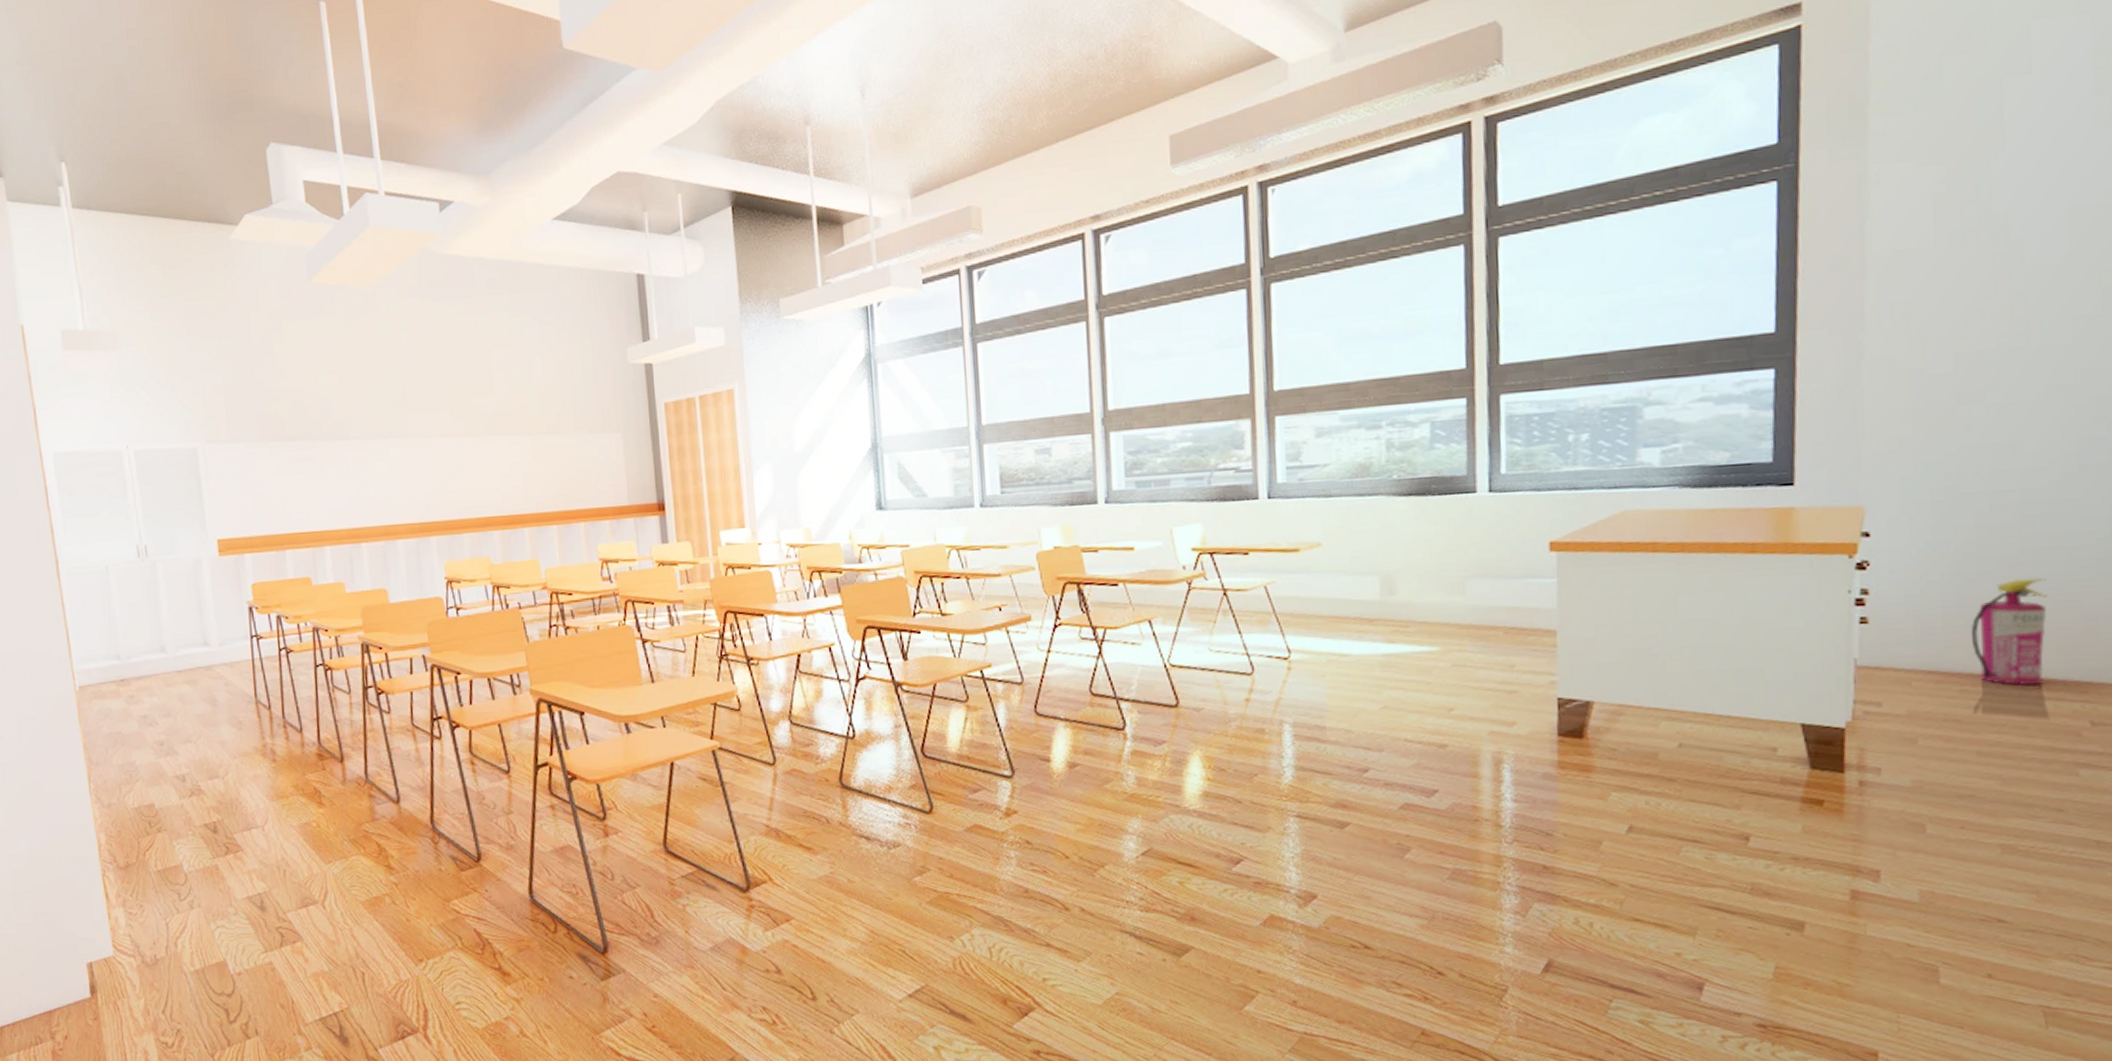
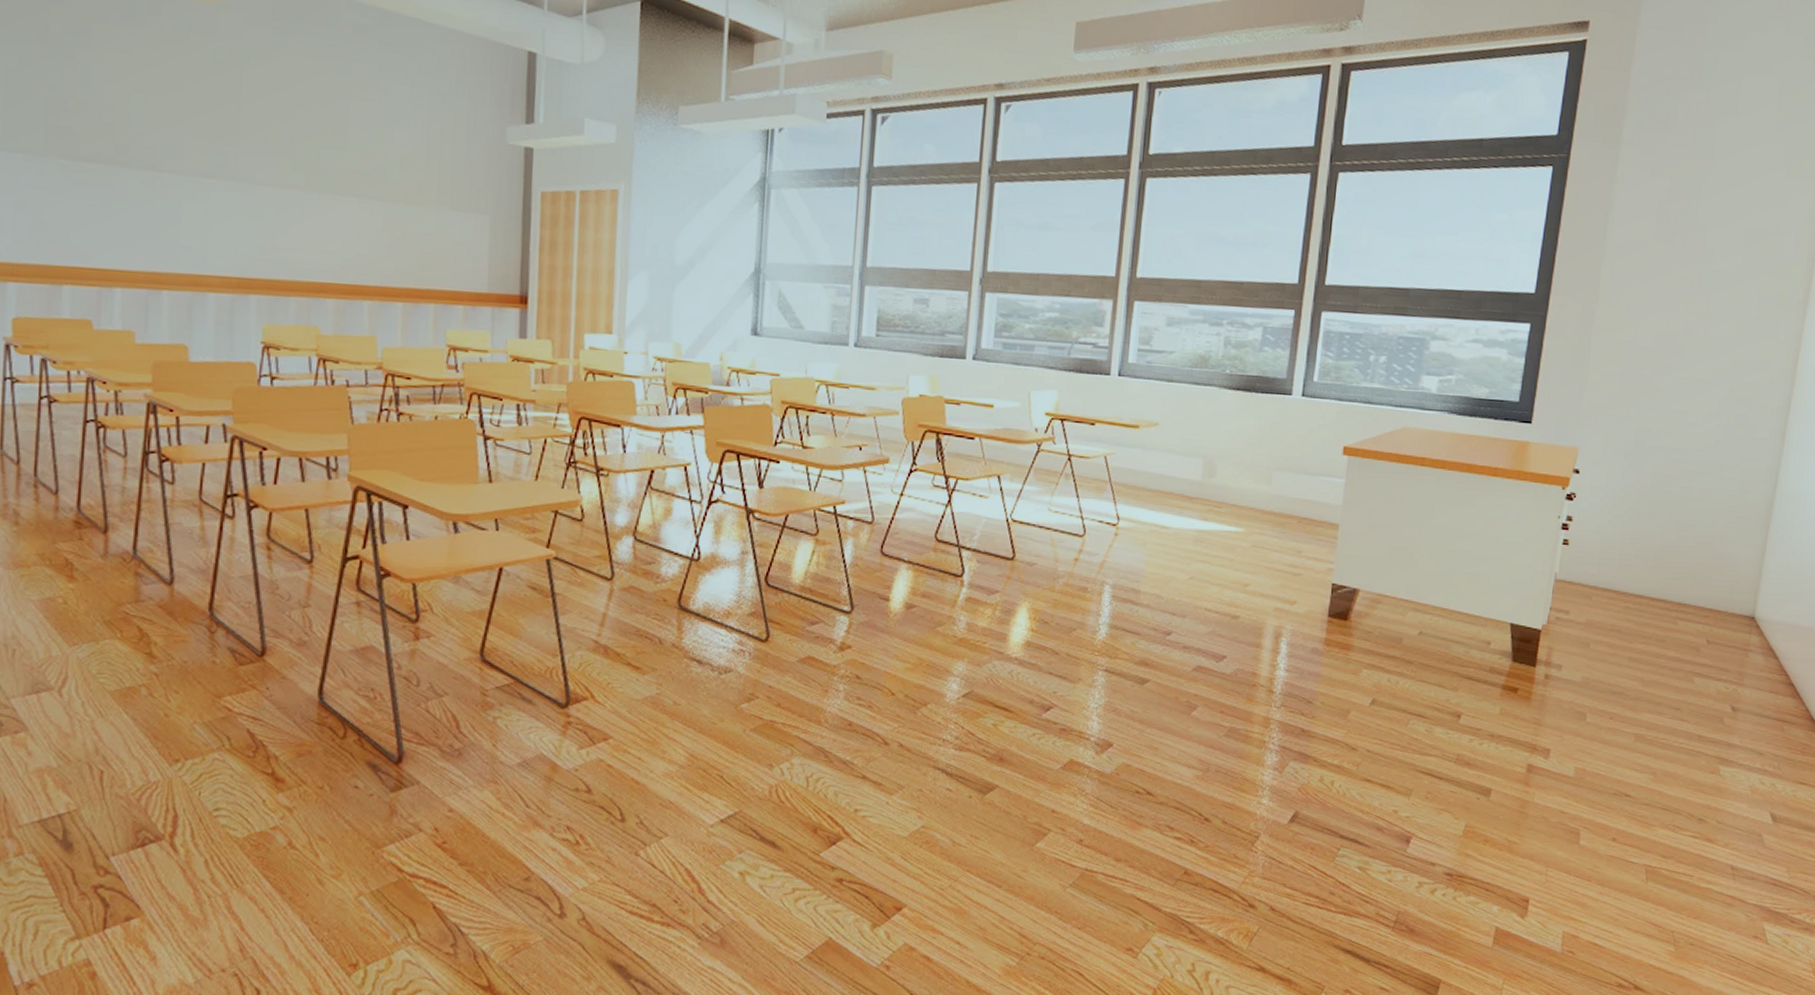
fire extinguisher: present [1970,578,2047,686] -> none [1637,521,1693,607]

